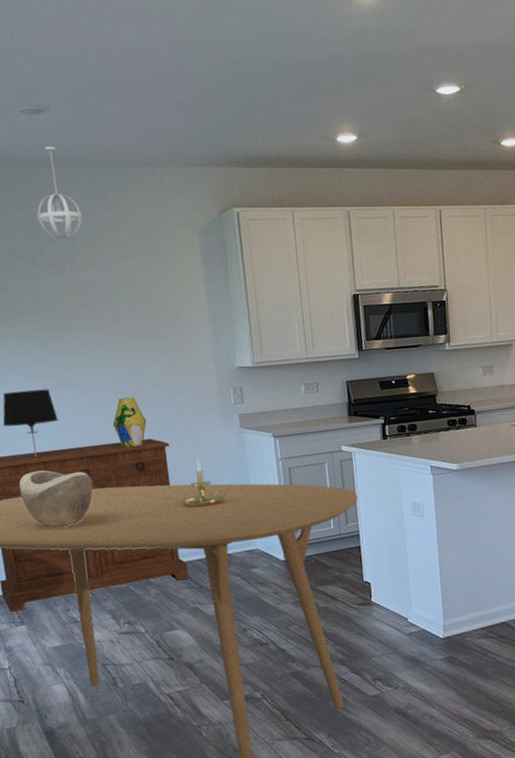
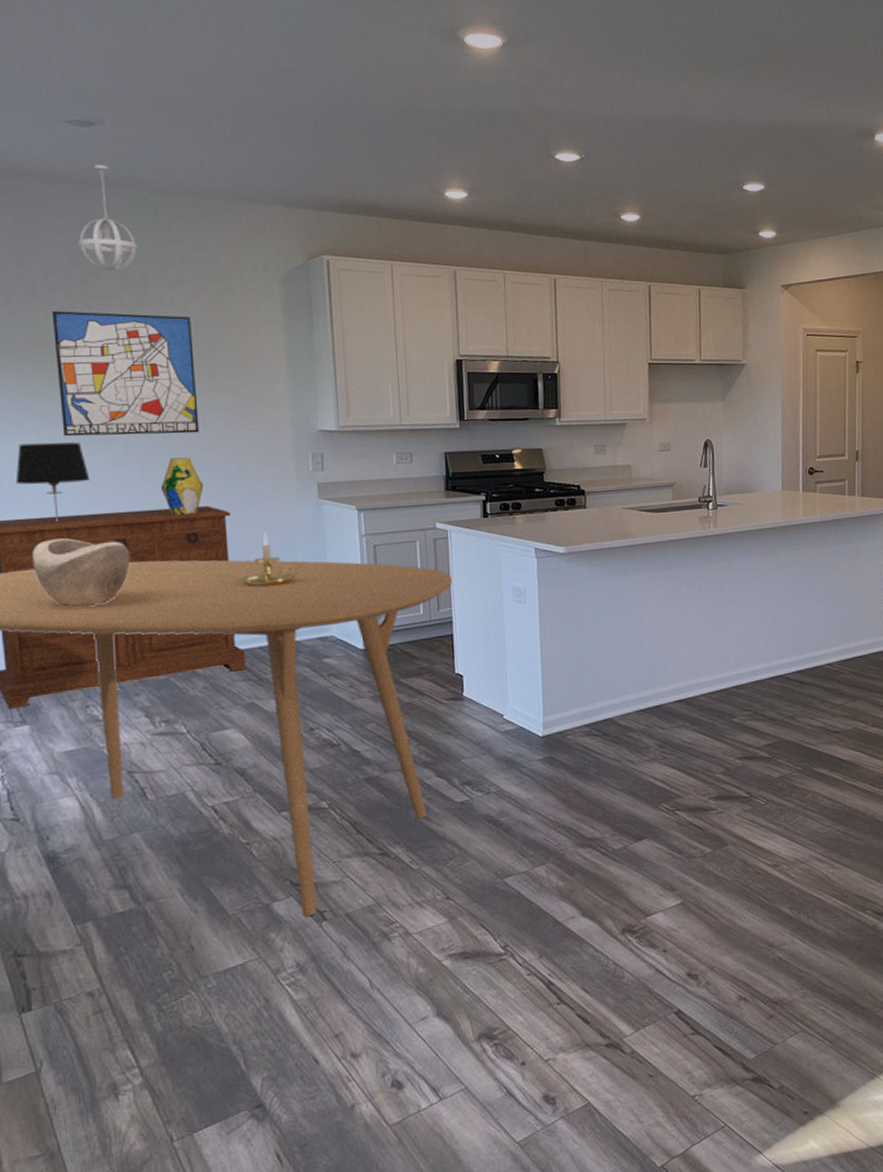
wall art: none [20,273,141,385] -> present [51,311,200,437]

